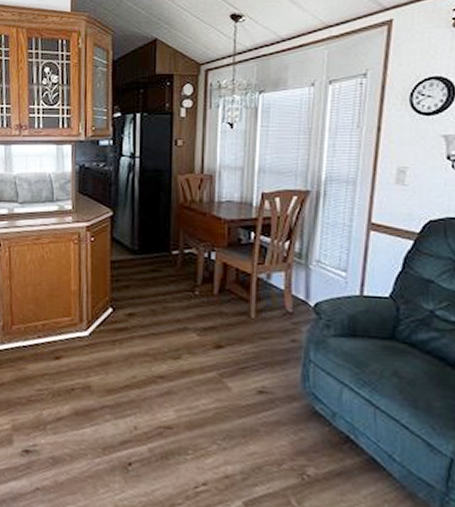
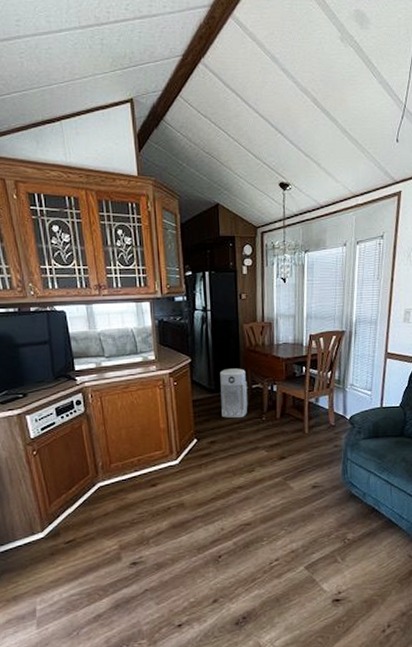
air purifier: none [144,227,178,288] -> present [220,368,248,418]

